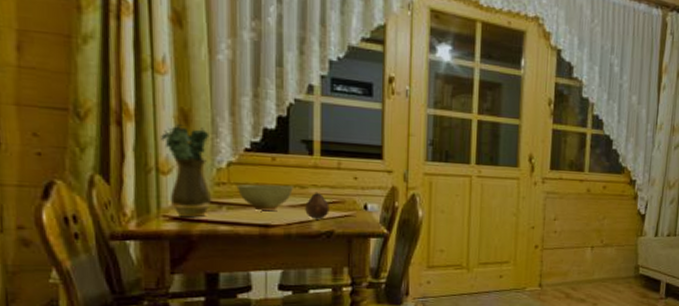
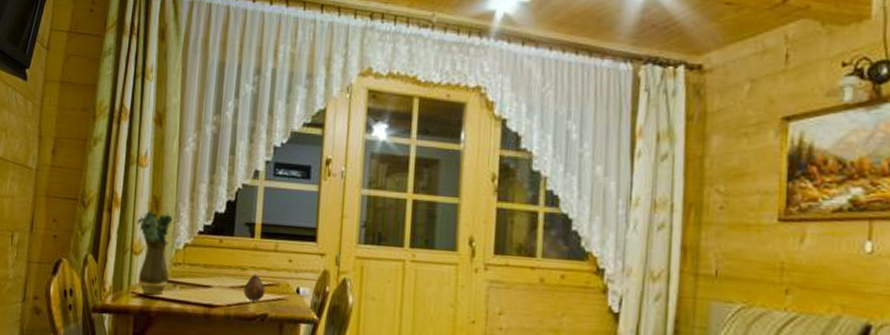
bowl: present [236,184,294,212] -> none [189,265,236,292]

